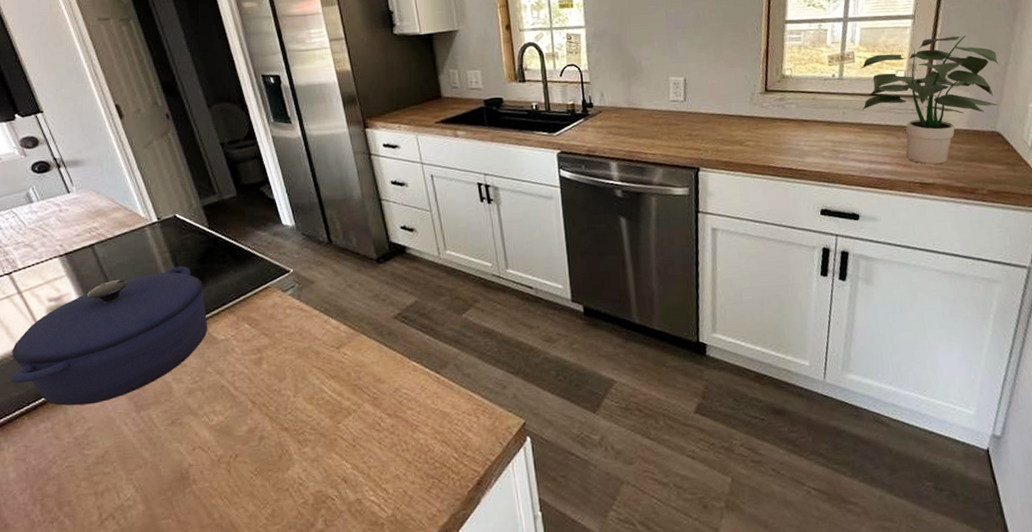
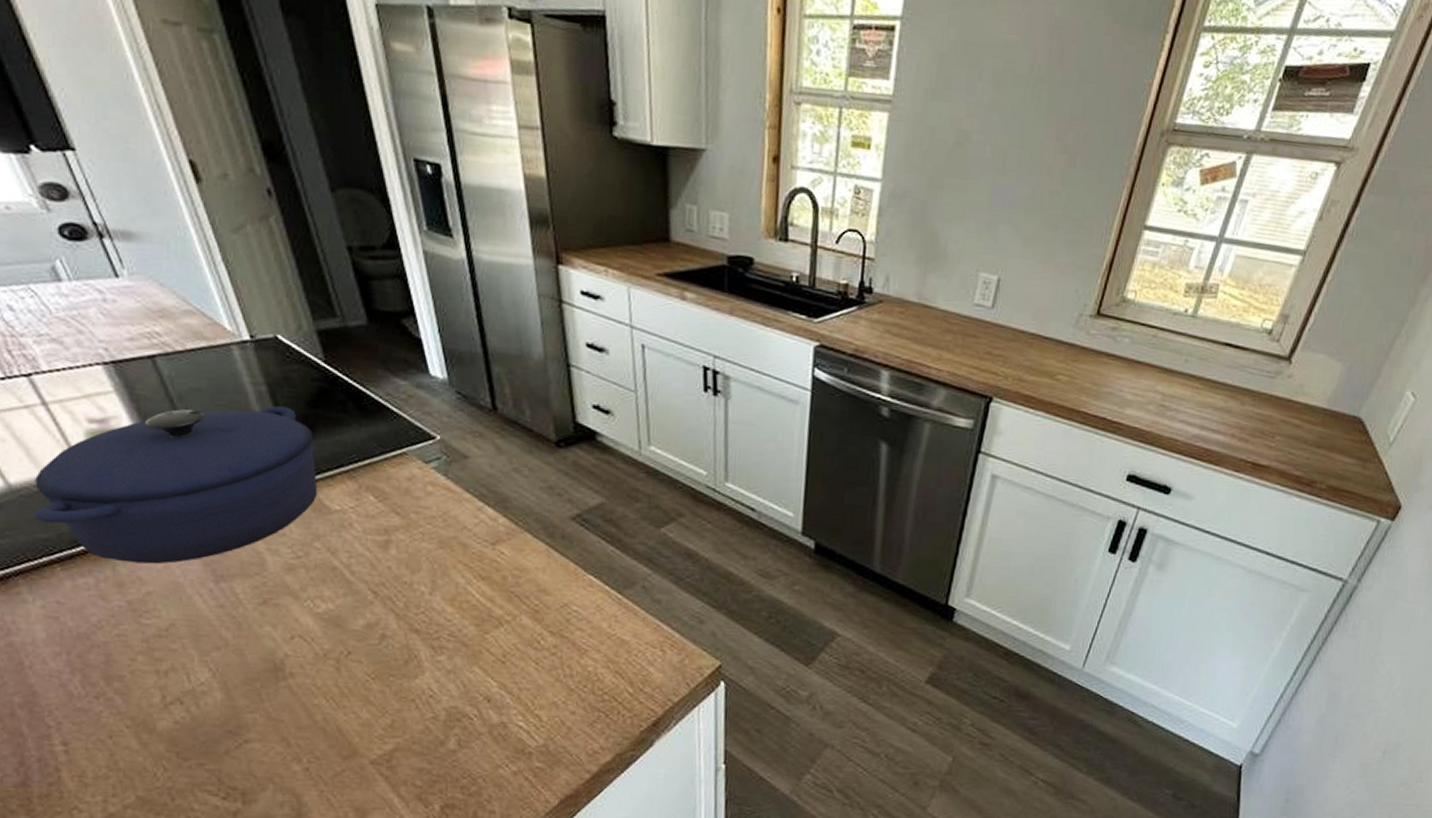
potted plant: present [861,35,999,165] -> none [1208,285,1389,444]

